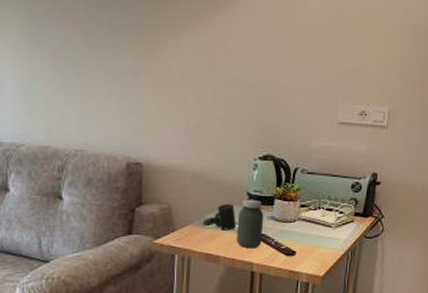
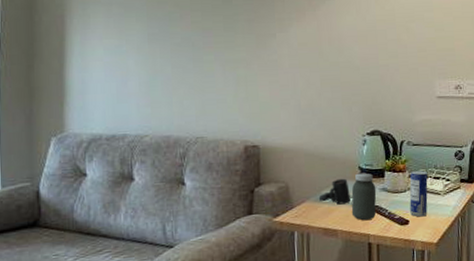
beverage can: none [298,201,320,249] -> present [409,171,428,217]

